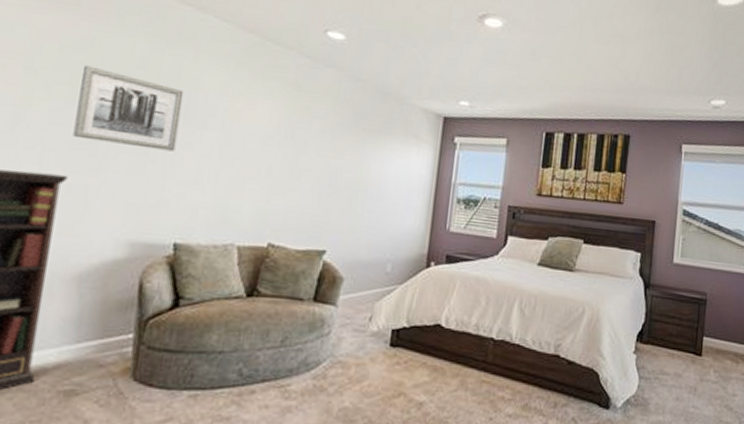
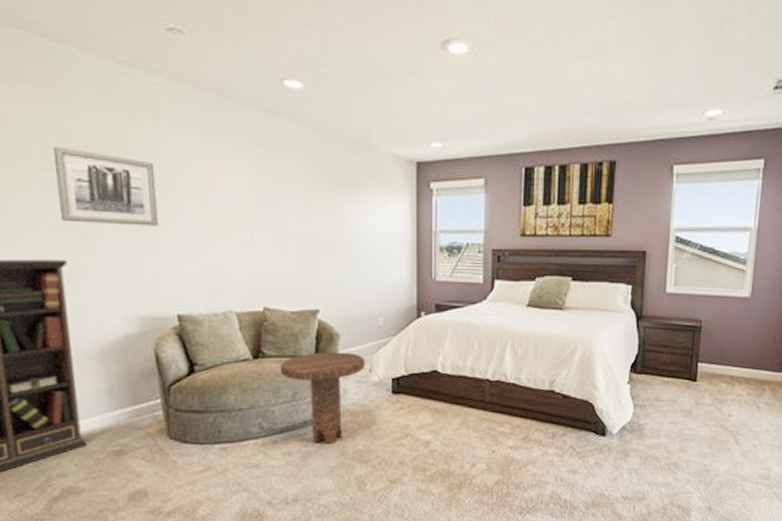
side table: none [273,295,367,400] -> present [280,352,365,445]

